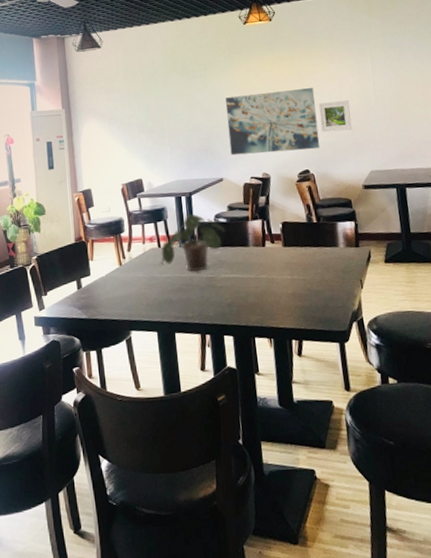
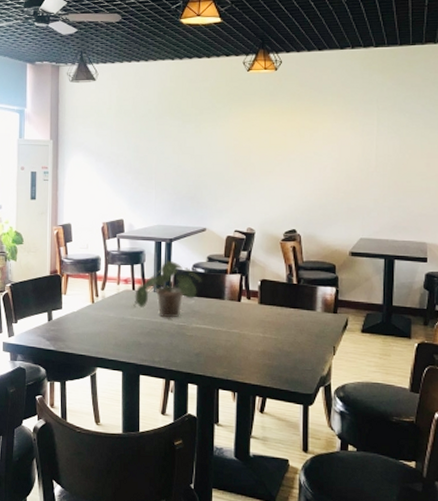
wall art: present [226,88,320,156] -> none [217,146,312,209]
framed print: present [318,100,352,133] -> none [314,163,347,194]

